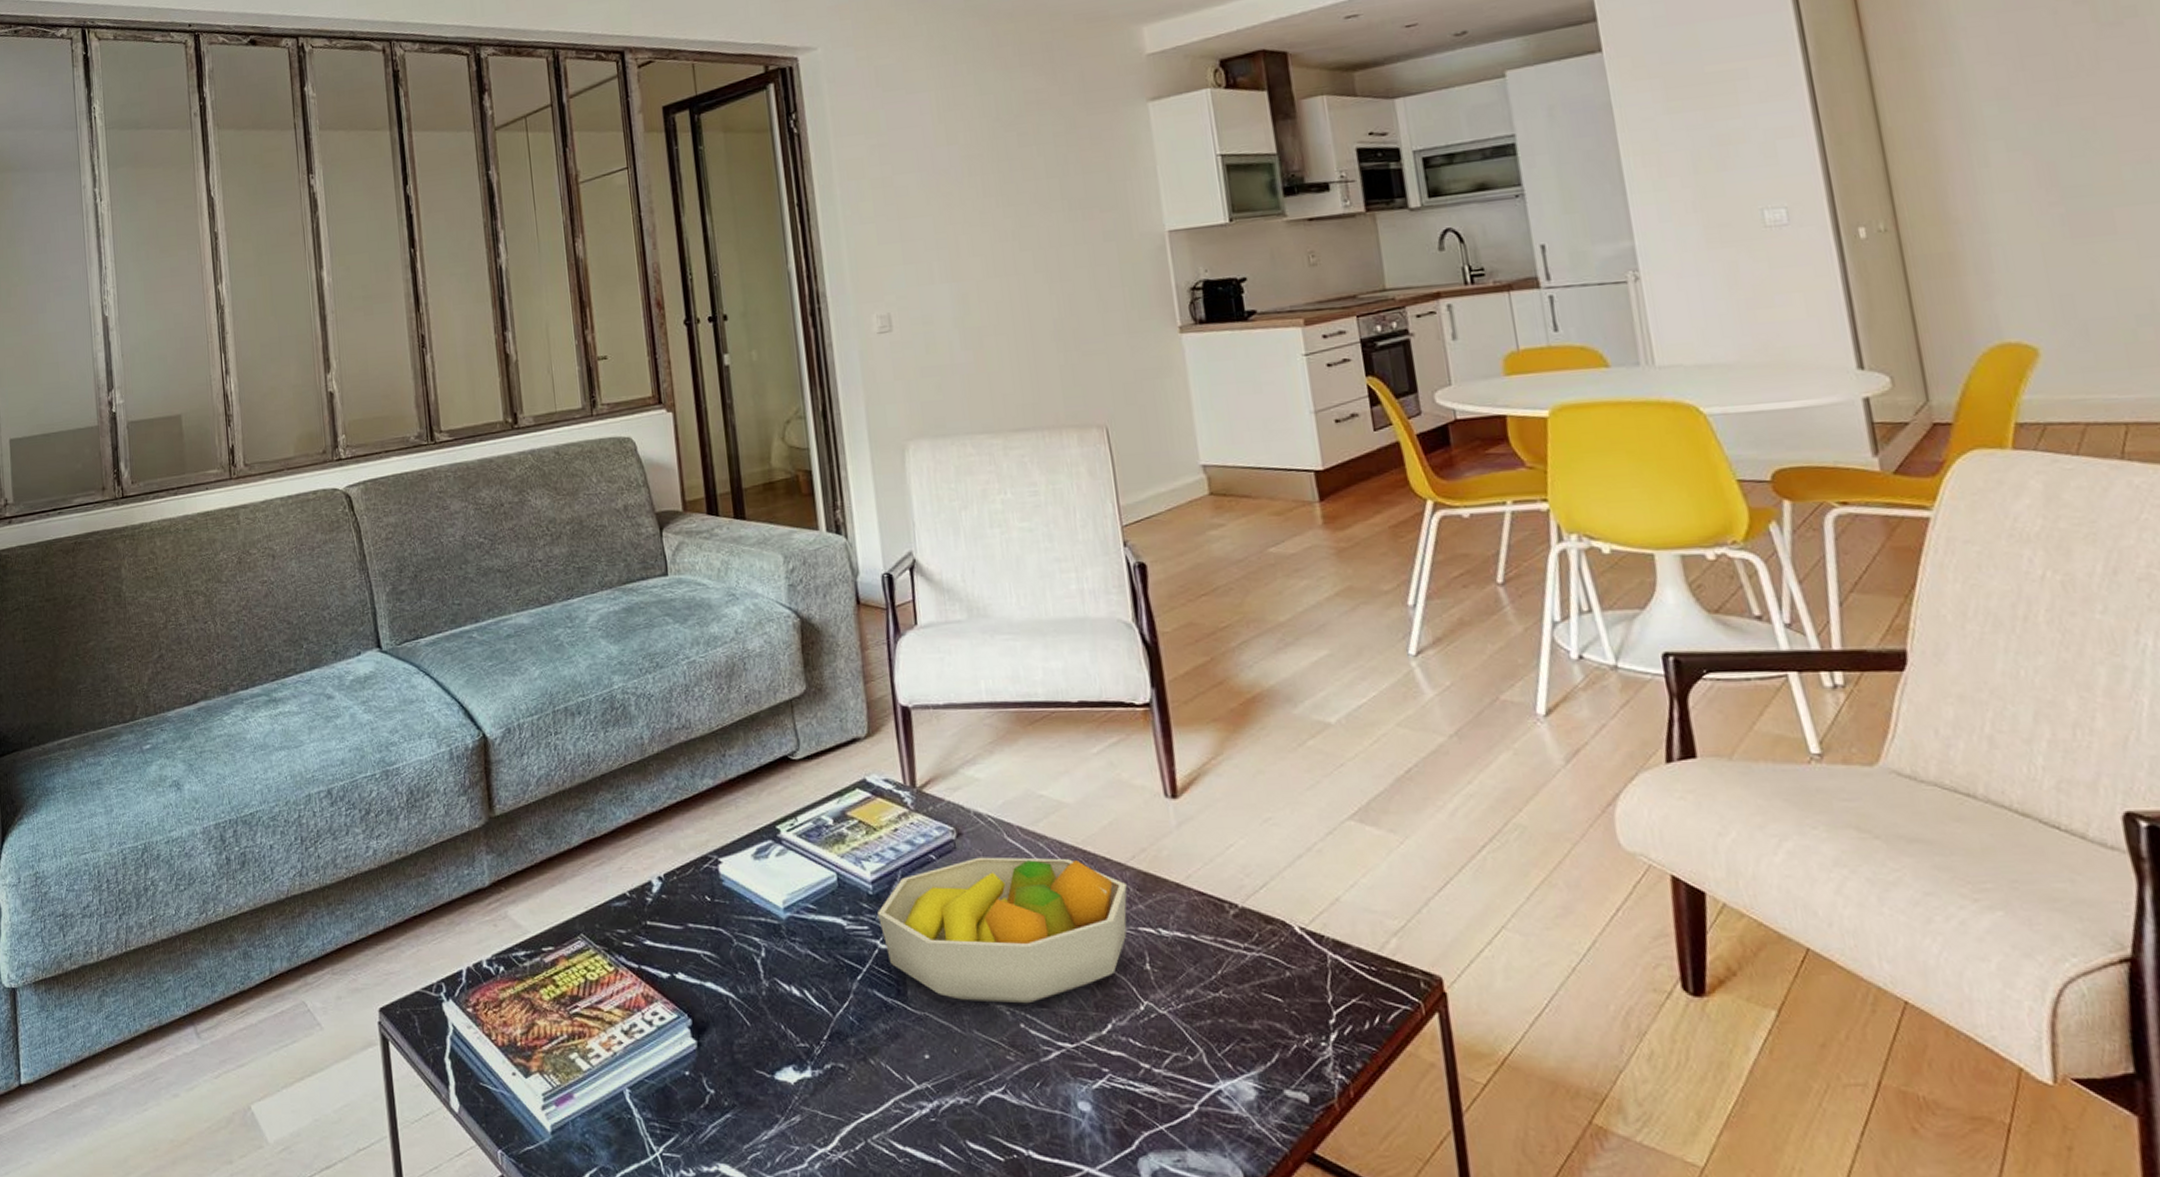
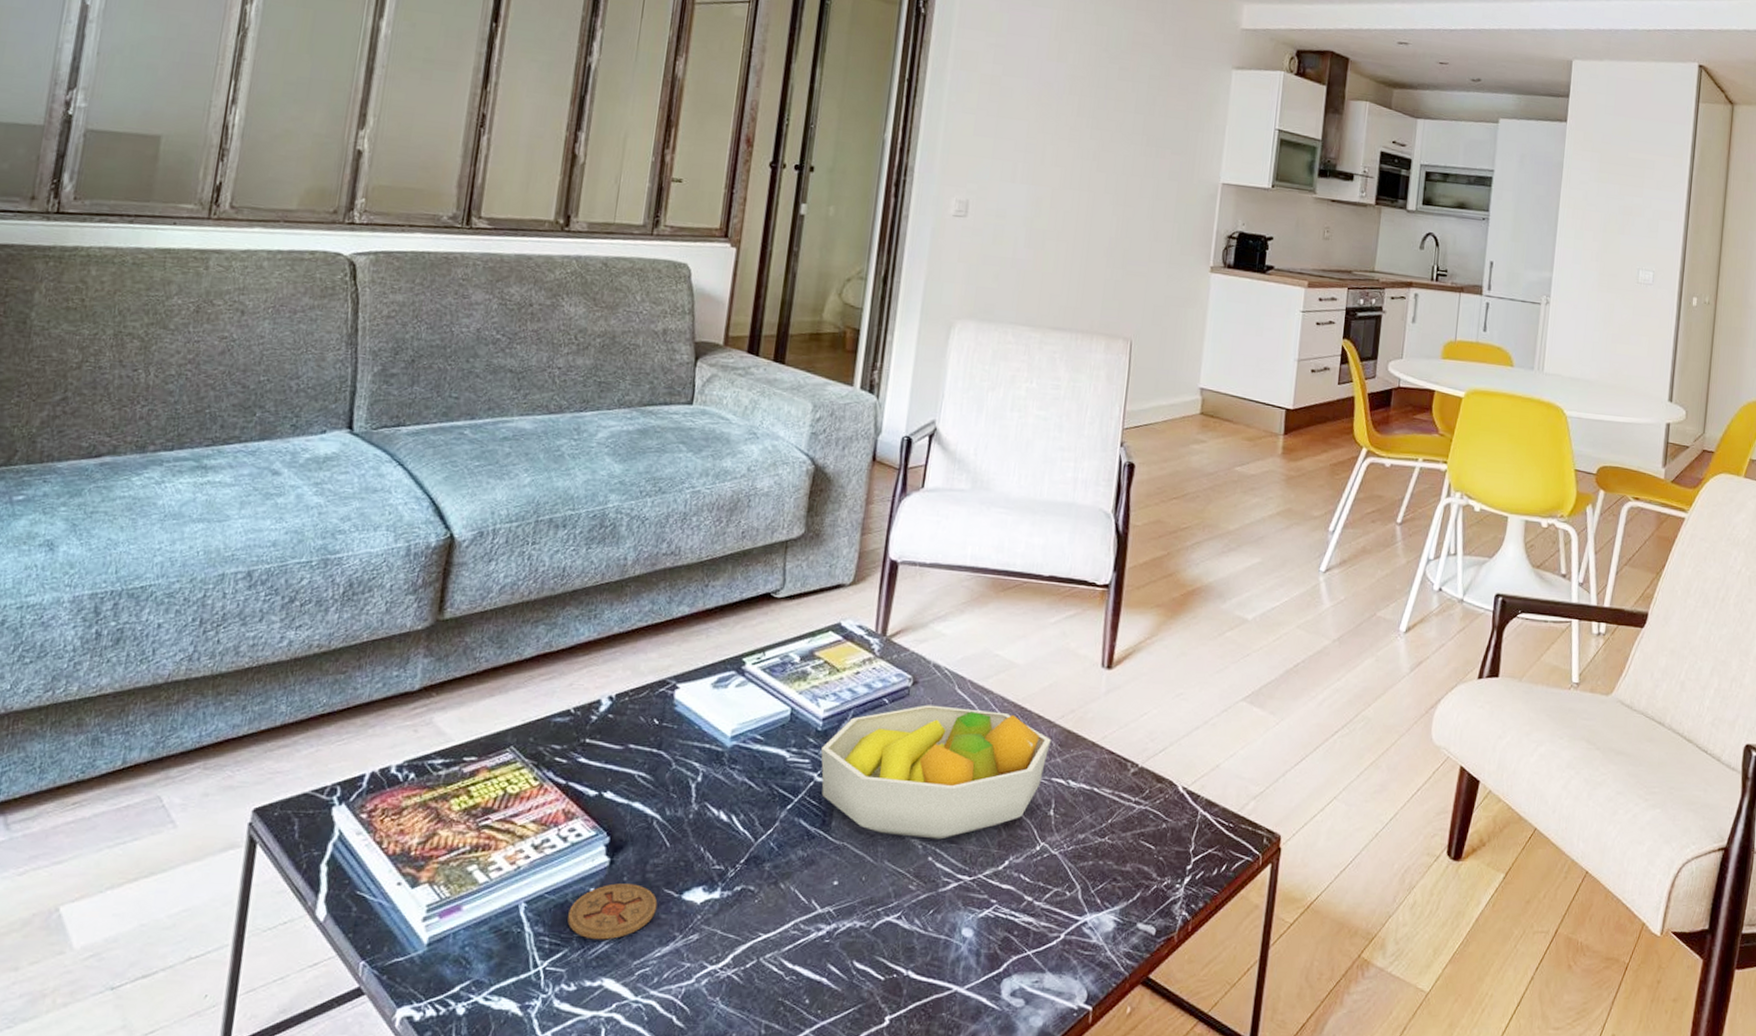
coaster: none [670,1066,753,1124] -> present [567,883,658,940]

